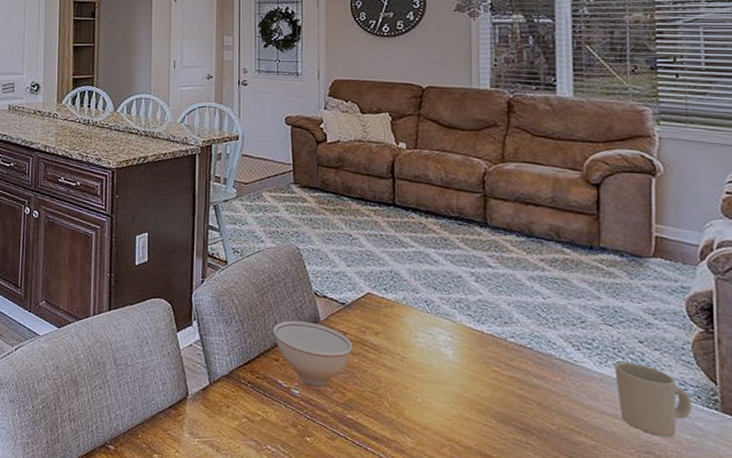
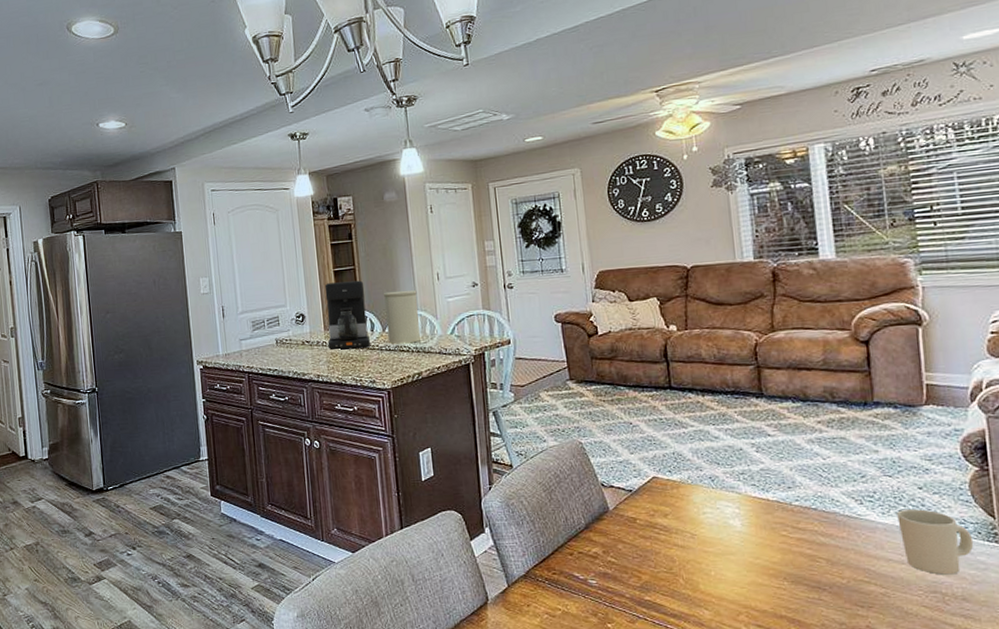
coffee maker: none [59,57,101,125] -> present [325,280,370,350]
canister: none [119,73,152,127] -> present [384,290,420,344]
bowl: present [272,320,353,387] -> none [563,513,644,574]

